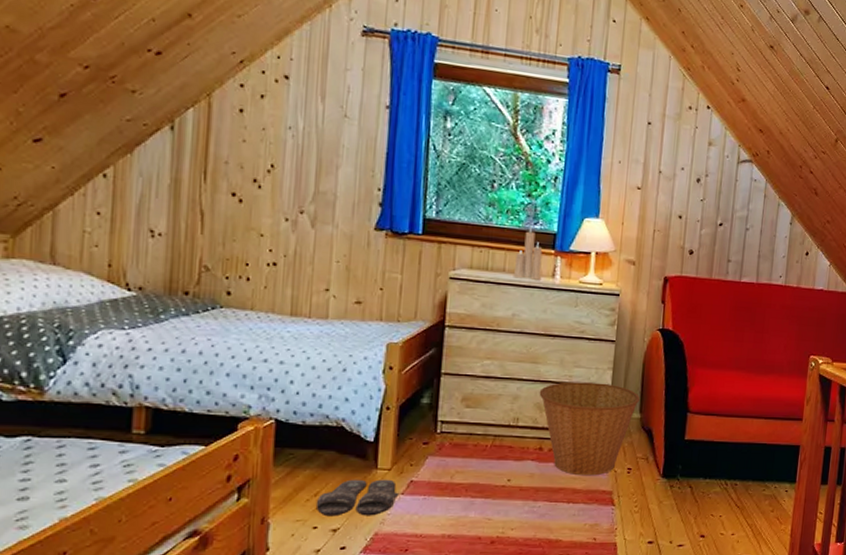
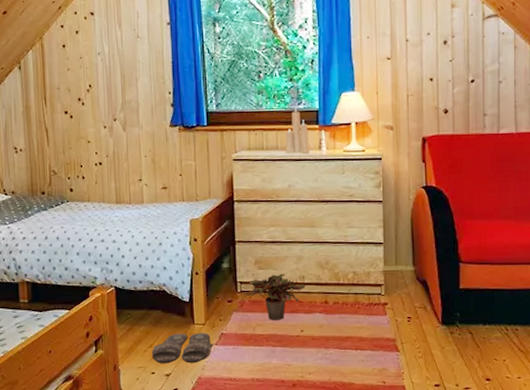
potted plant: none [443,413,520,467] -> present [243,273,307,320]
basket: present [539,381,641,476] -> none [319,240,412,325]

